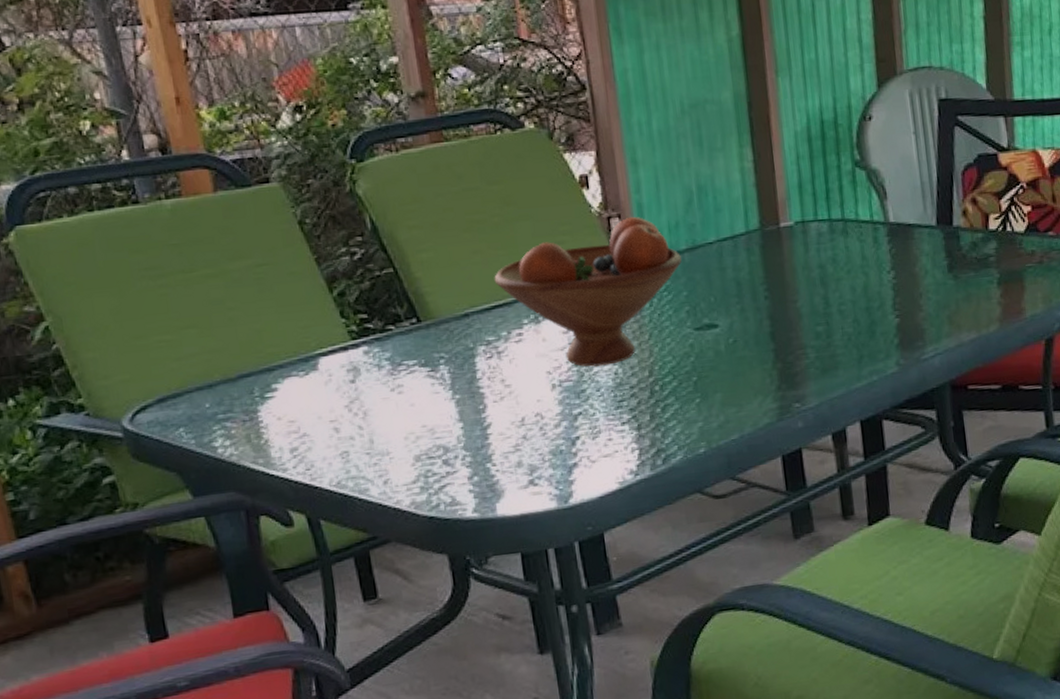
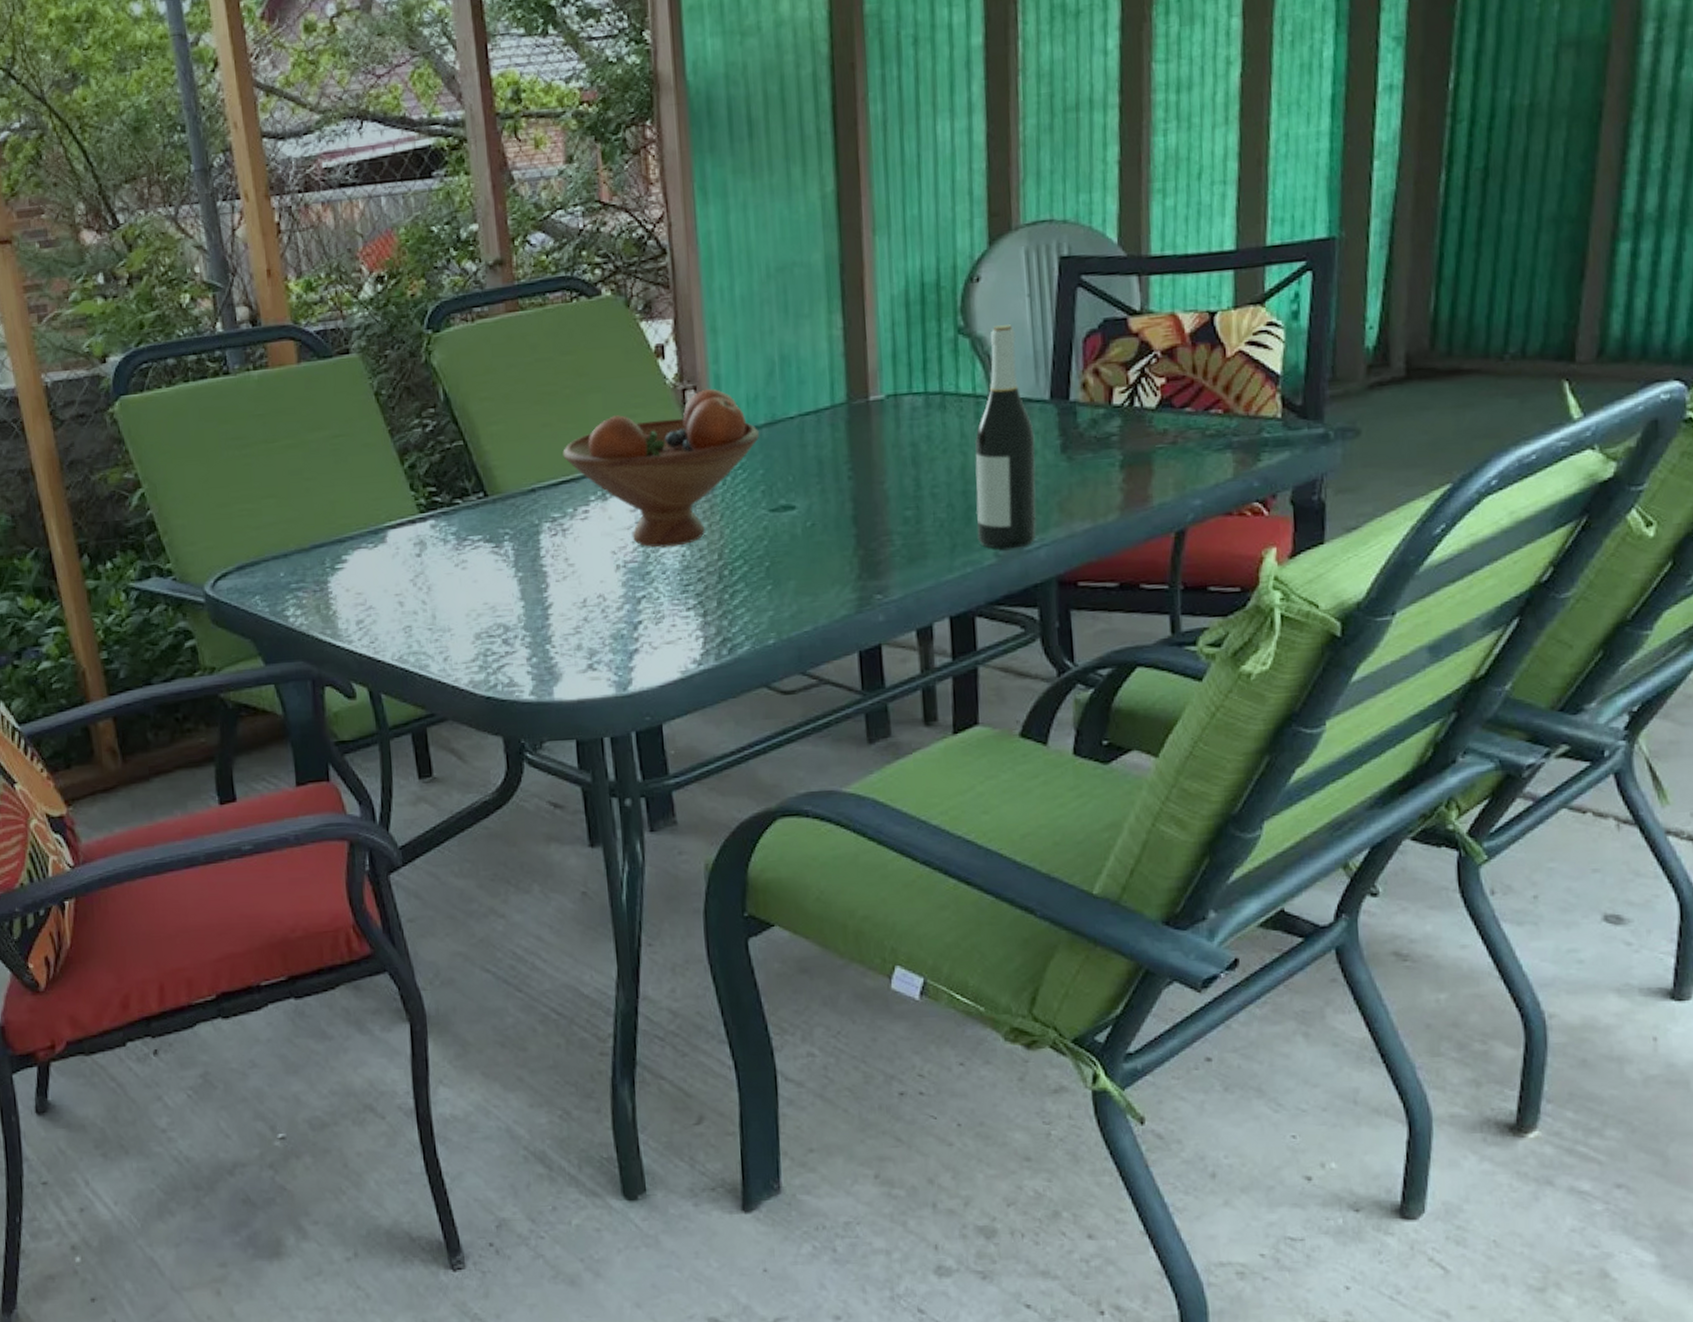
wine bottle: none [874,159,931,359] -> present [975,324,1037,550]

